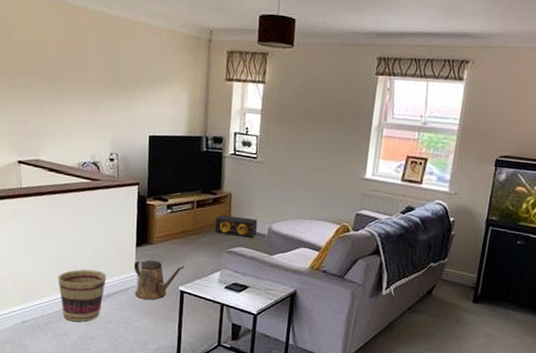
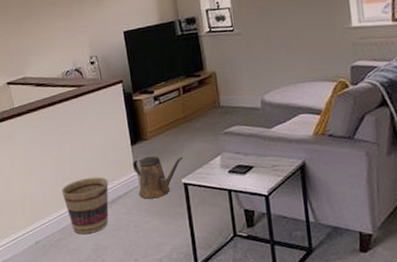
speaker: present [215,214,258,238] -> none [204,94,250,116]

